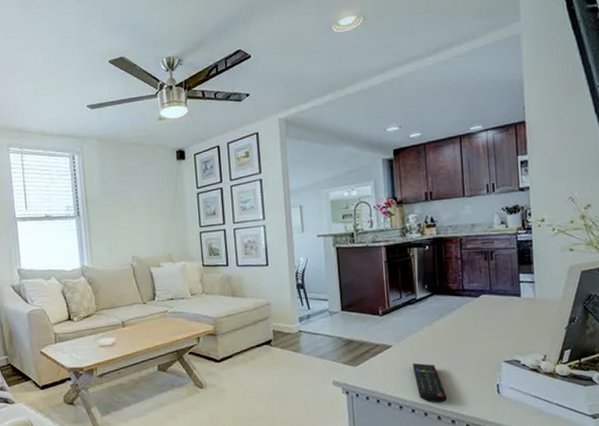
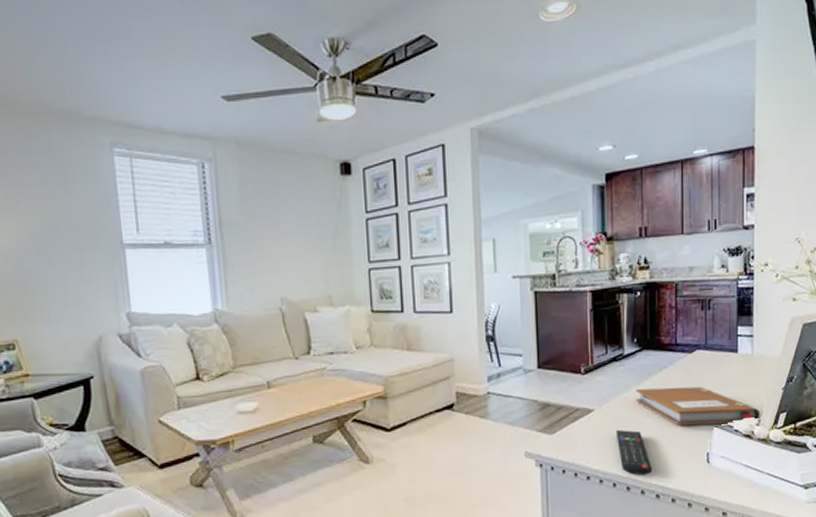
notebook: none [428,326,546,360] -> present [635,386,761,426]

